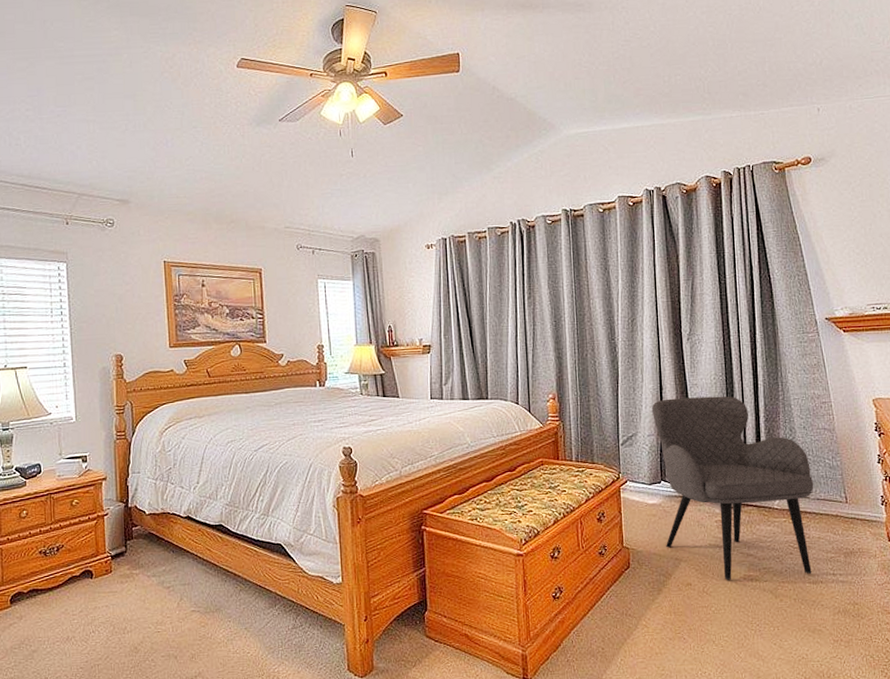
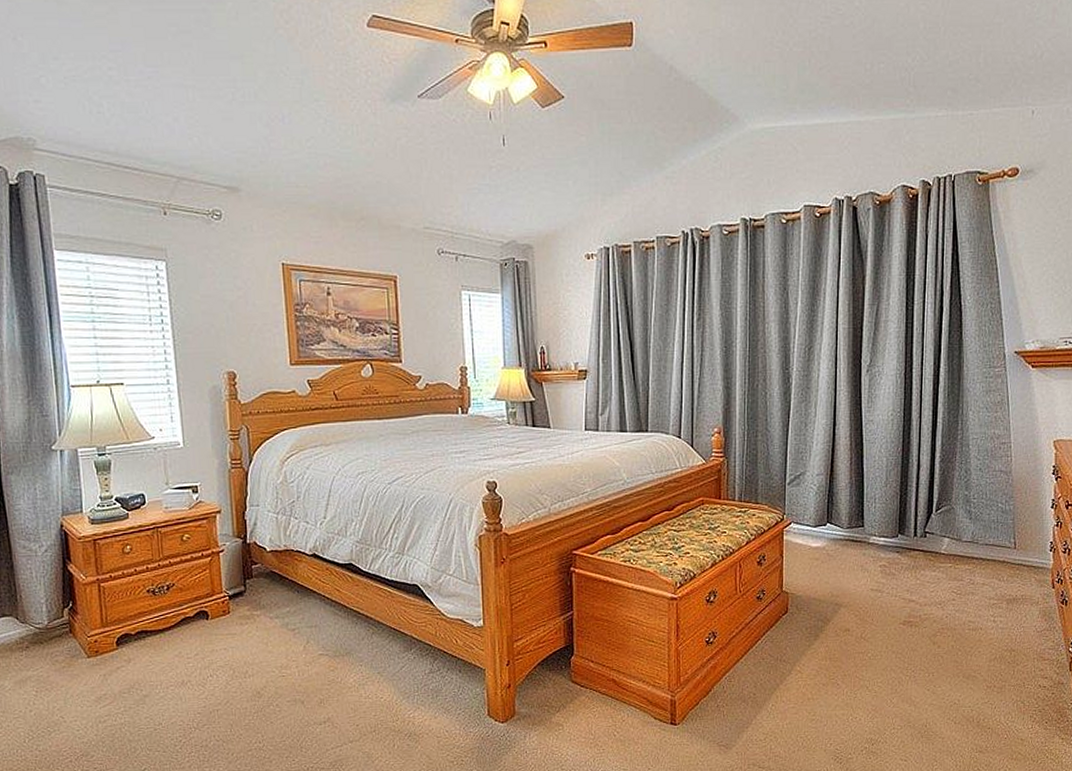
armchair: present [652,396,814,580] -> none [823,434,984,626]

